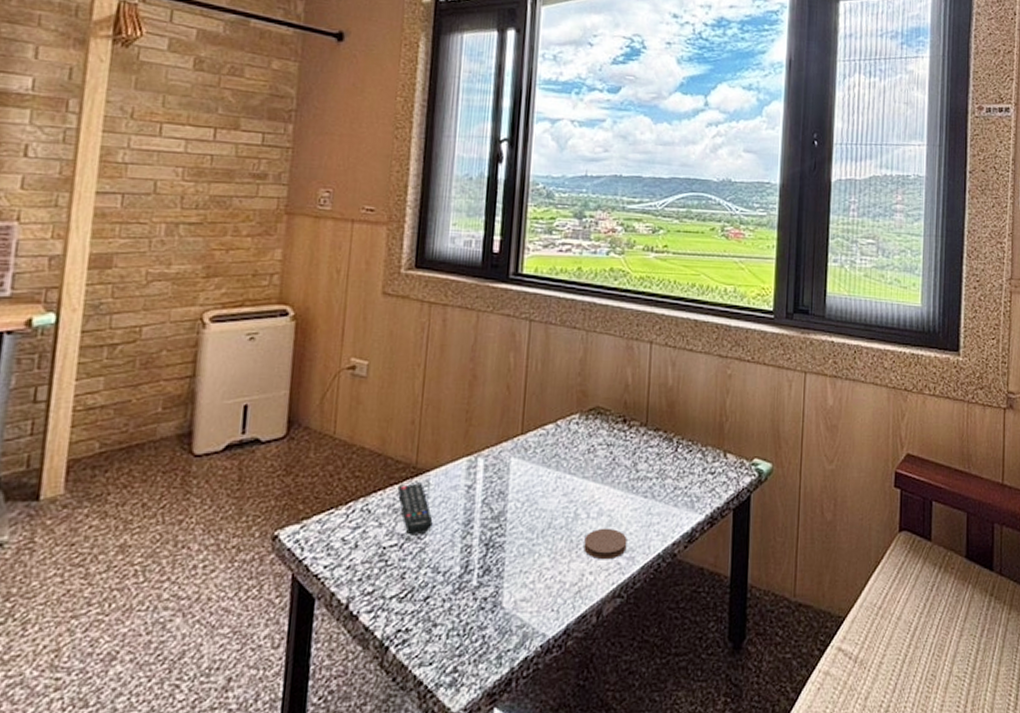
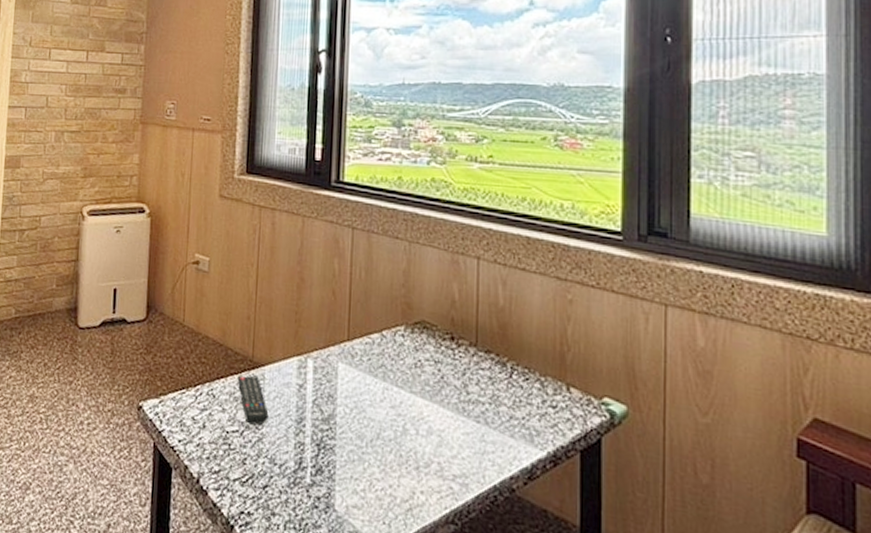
coaster: present [584,528,627,560] -> none [414,447,460,482]

